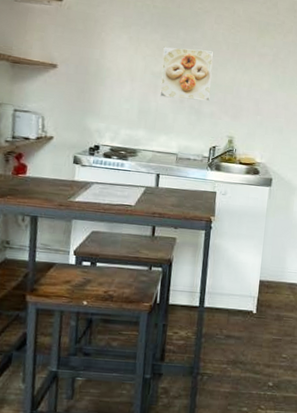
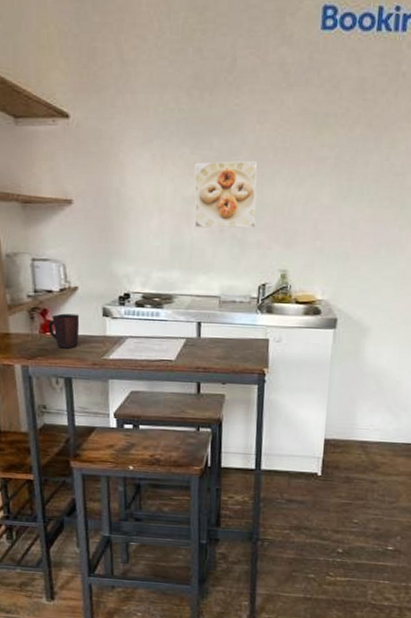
mug: none [20,158,52,190] -> present [48,313,80,349]

